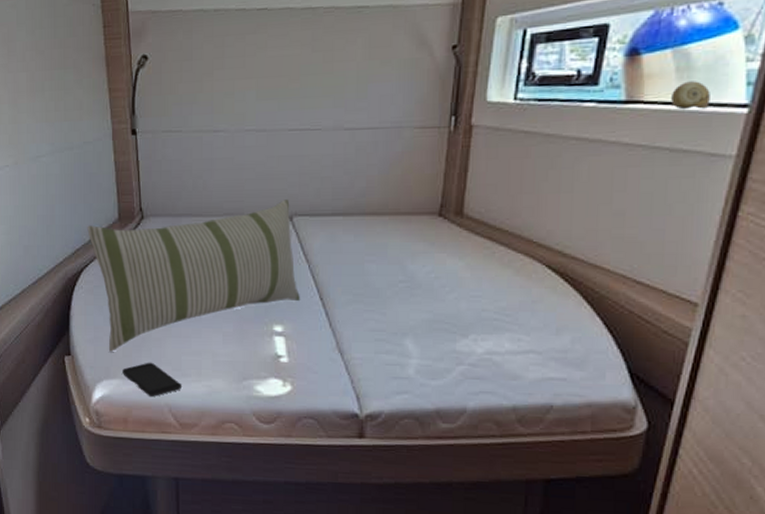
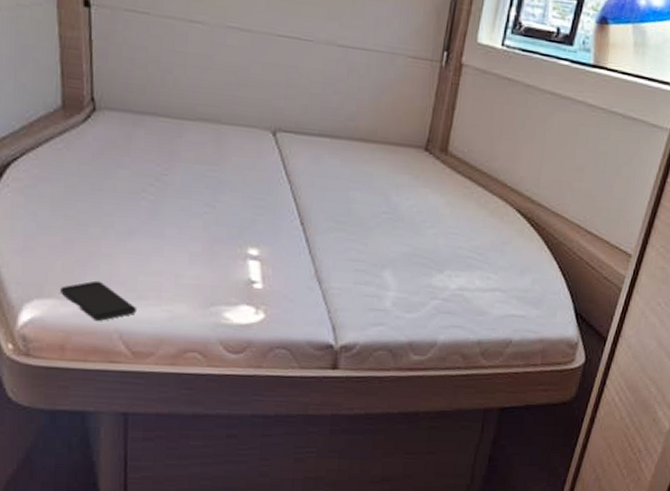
pillow: present [87,199,301,352] -> none [18,109,280,266]
seashell: present [671,81,710,110] -> none [628,56,657,84]

